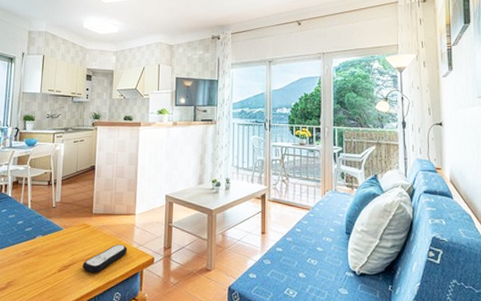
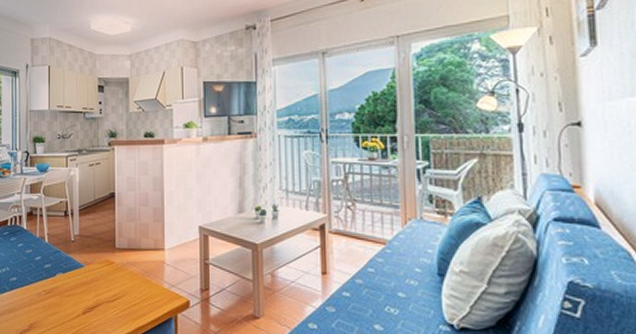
remote control: present [82,244,128,273] -> none [108,284,158,317]

